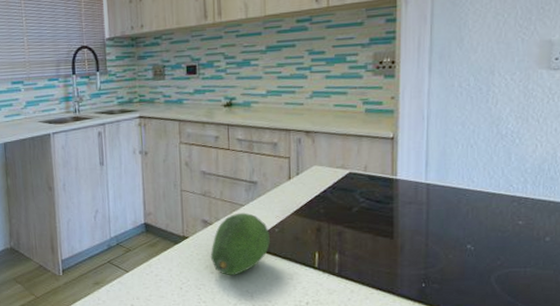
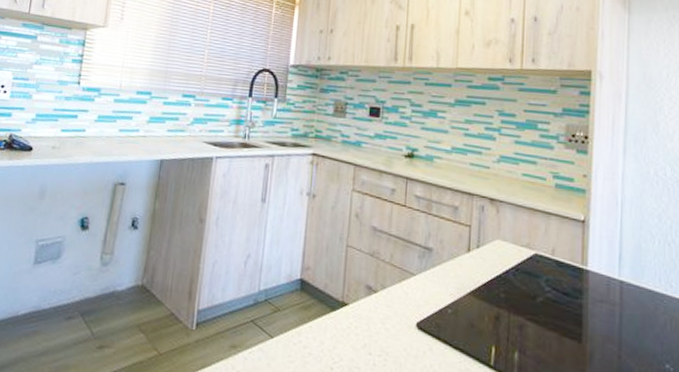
fruit: present [210,212,270,276] -> none [370,283,441,362]

